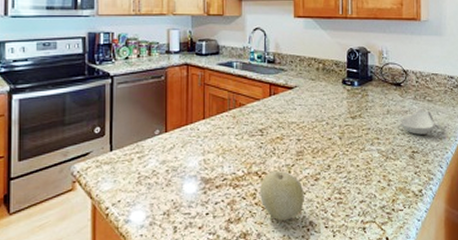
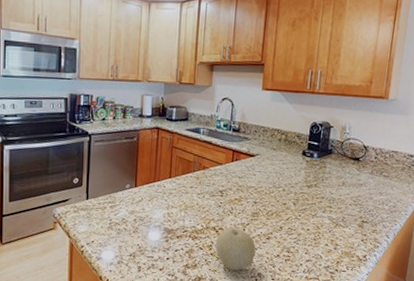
spoon rest: present [399,109,435,135] -> none [353,183,388,207]

